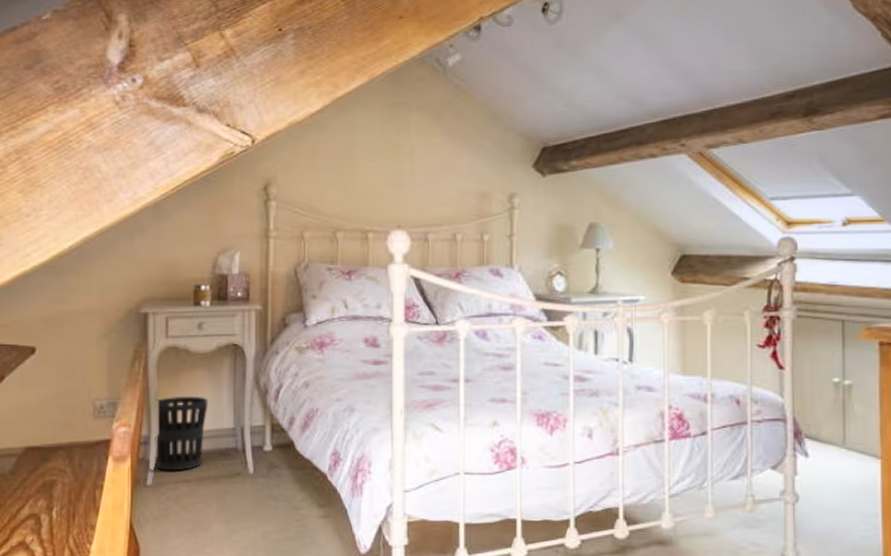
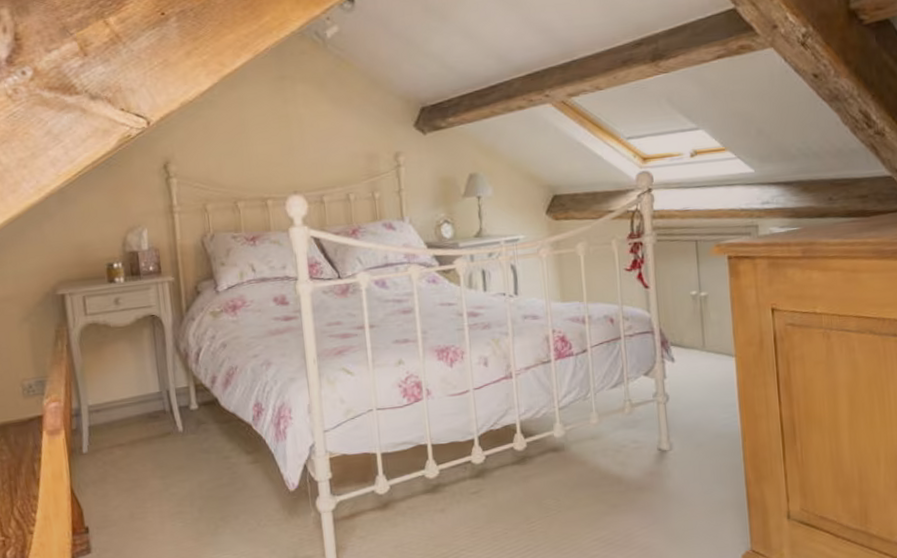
wastebasket: present [155,396,208,471] -> none [82,367,133,439]

